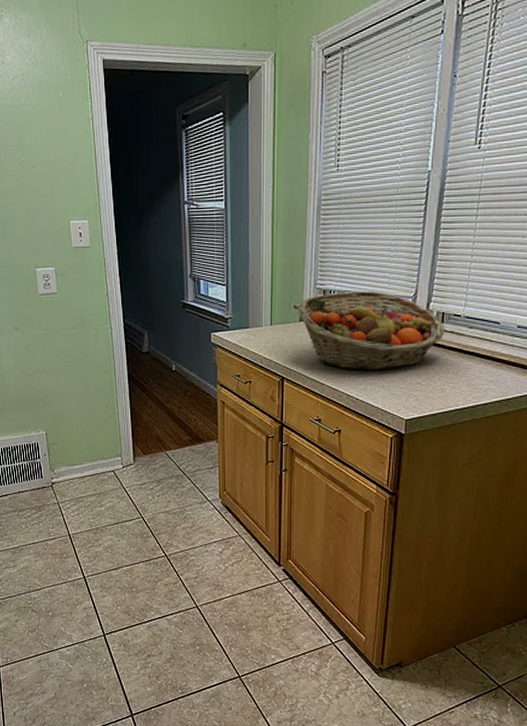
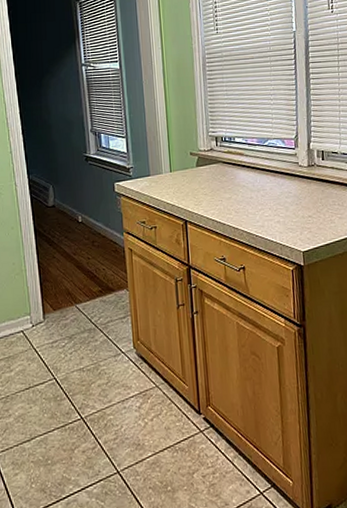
fruit basket: present [297,290,445,371] -> none [193,135,327,209]

